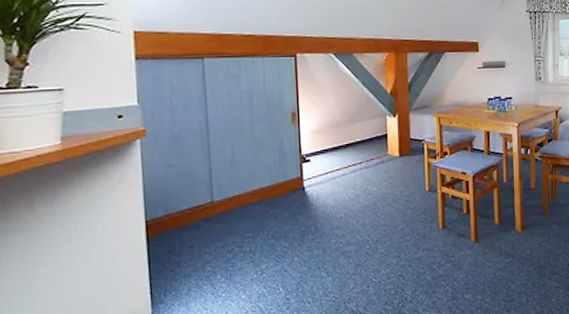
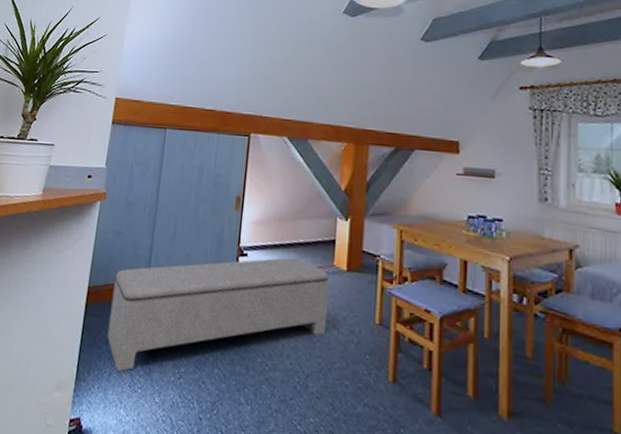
bench: none [175,154,388,286] -> present [107,257,330,372]

